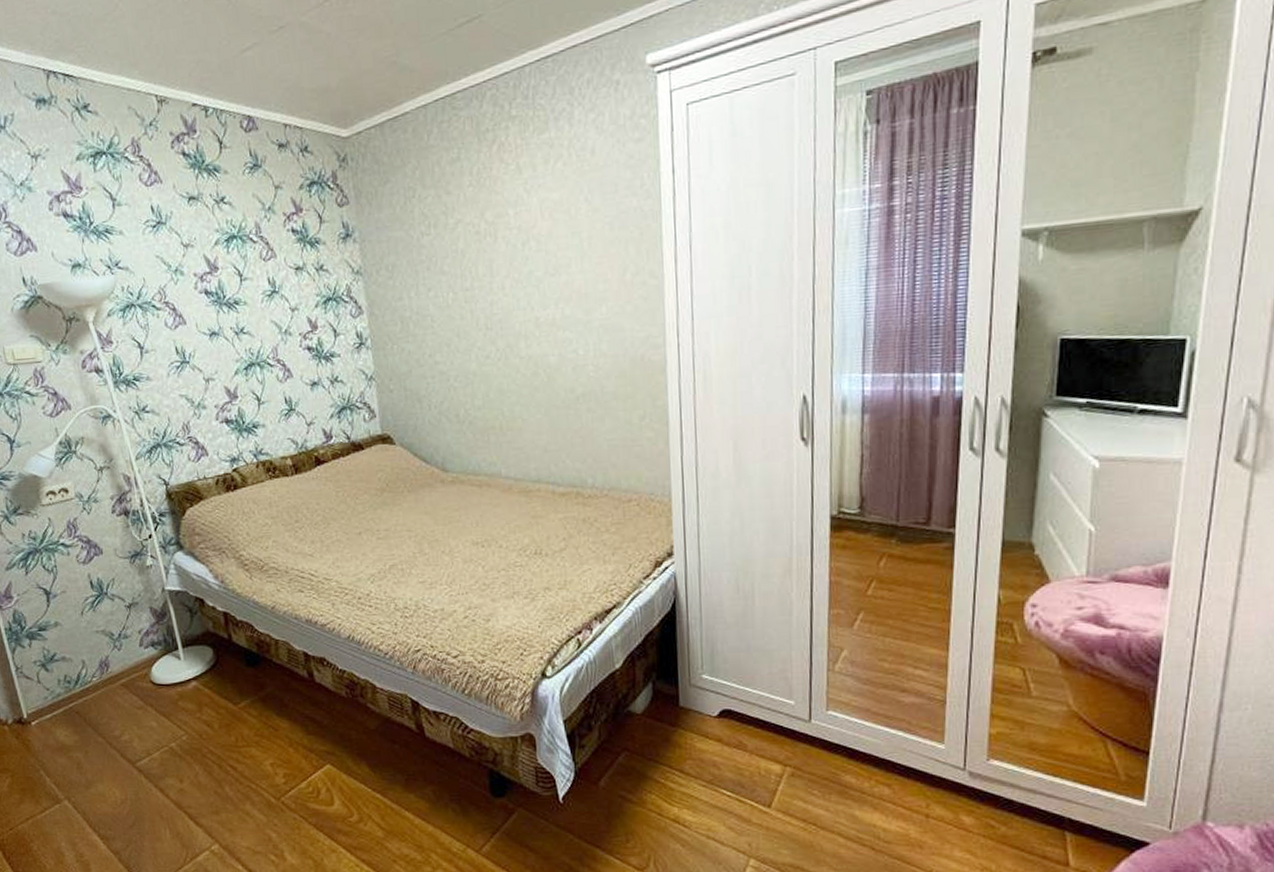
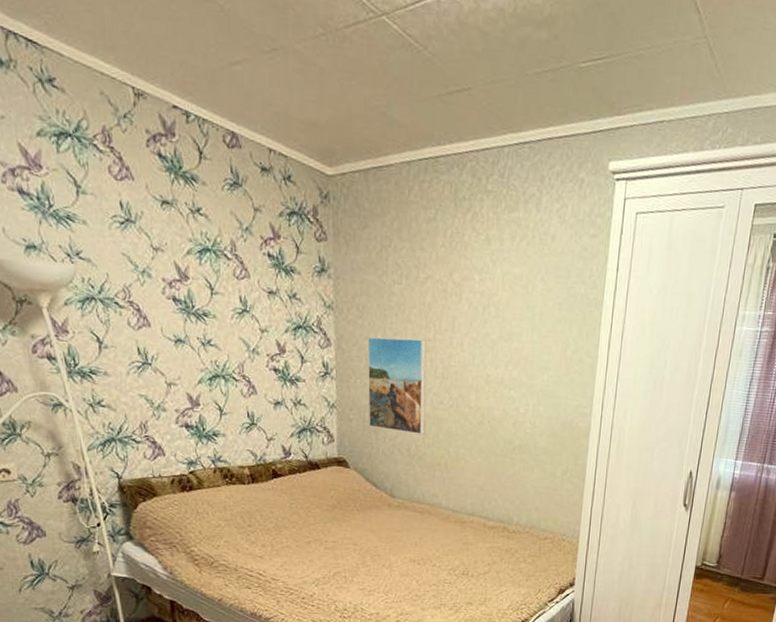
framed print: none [400,290,474,397] -> present [367,337,426,435]

